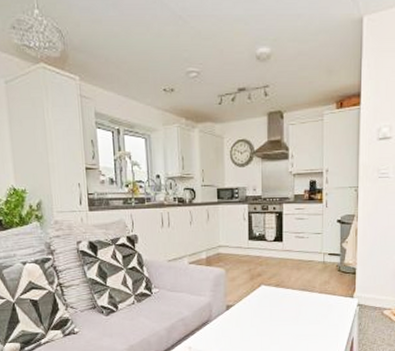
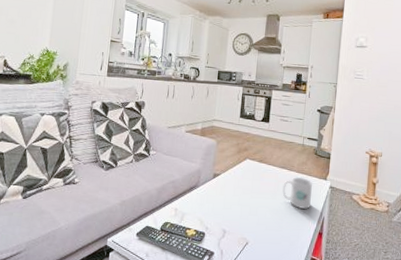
mug: none [305,297,337,331] -> present [282,176,312,209]

